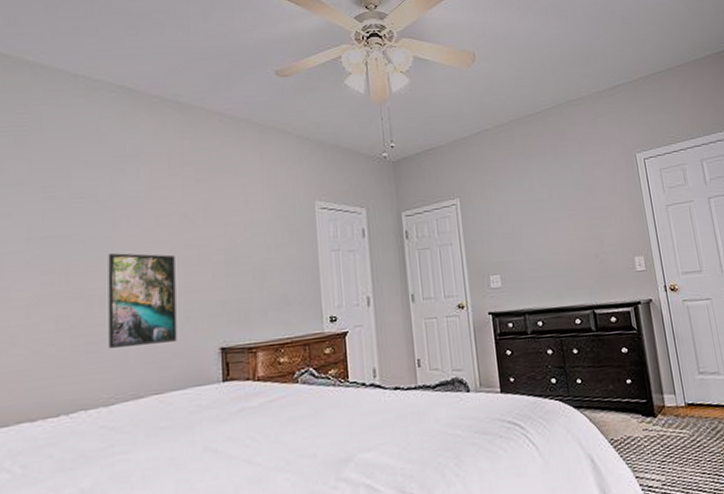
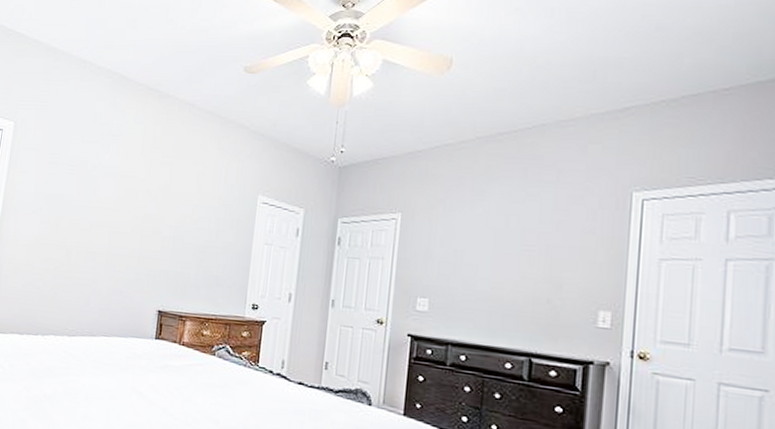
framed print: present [108,253,177,348] -> none [77,215,135,297]

